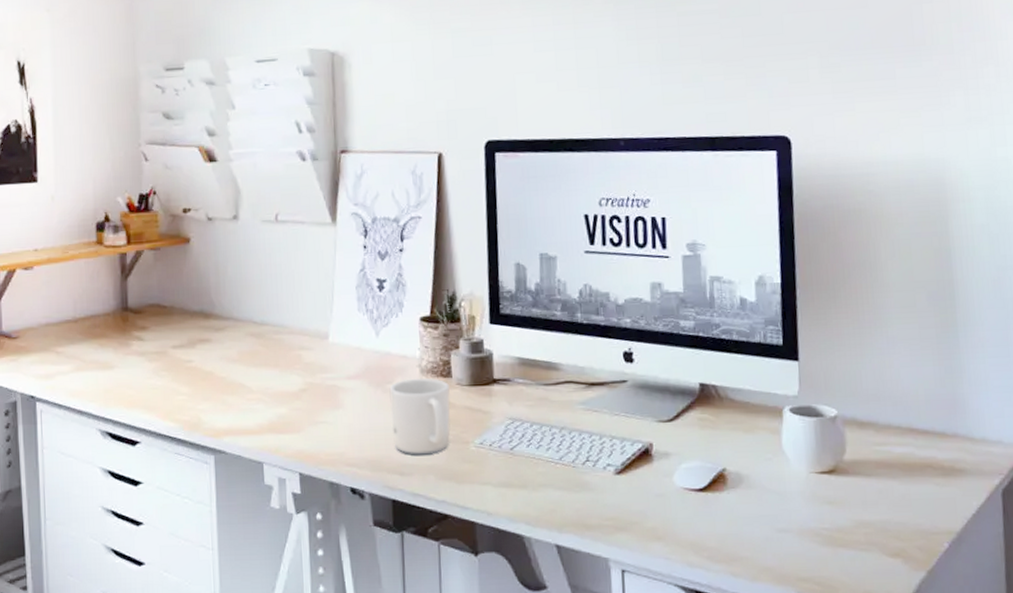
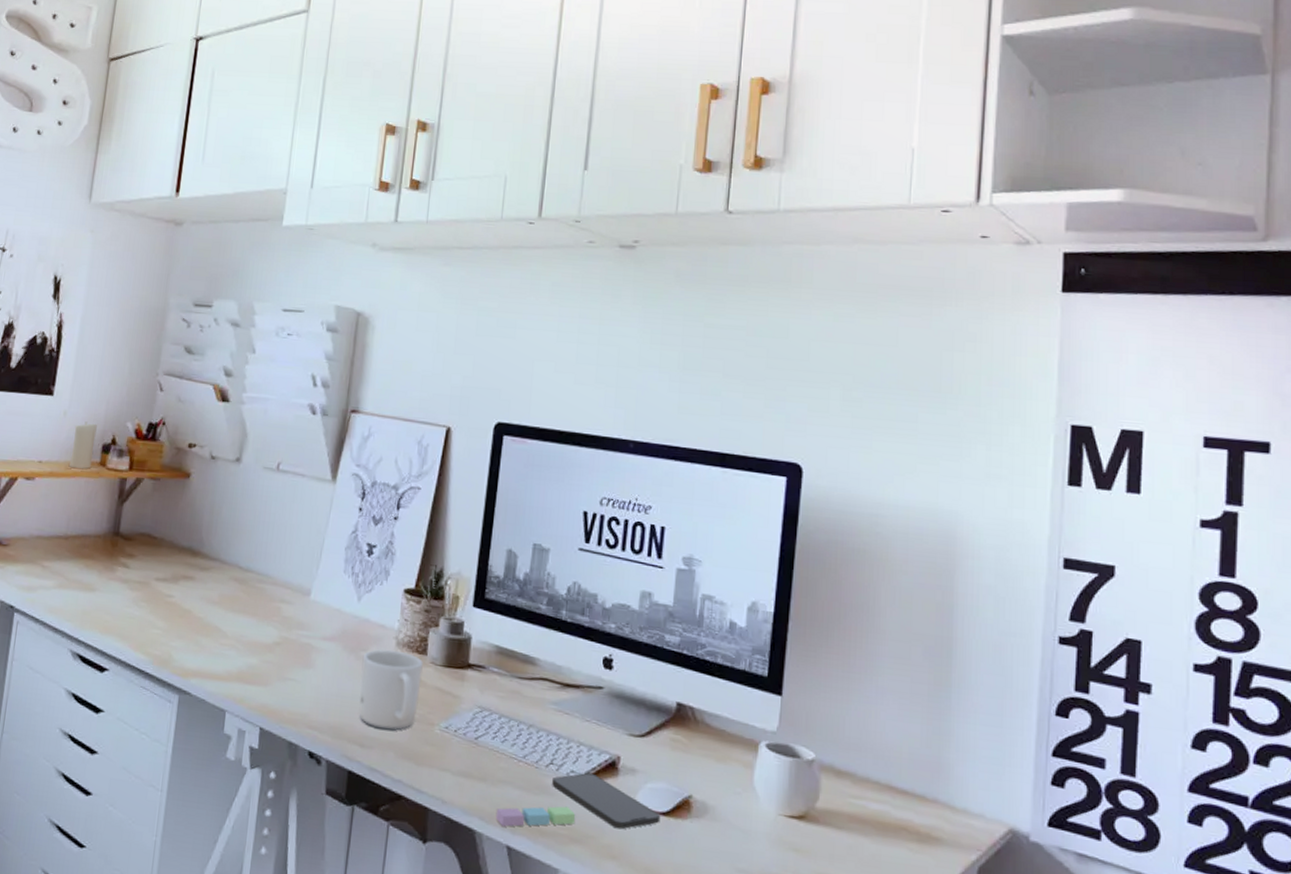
candle: none [65,203,89,252] -> present [68,421,97,470]
sticky notes: none [540,498,618,527] -> present [495,806,576,827]
phone: none [590,464,699,511] -> present [552,773,661,829]

